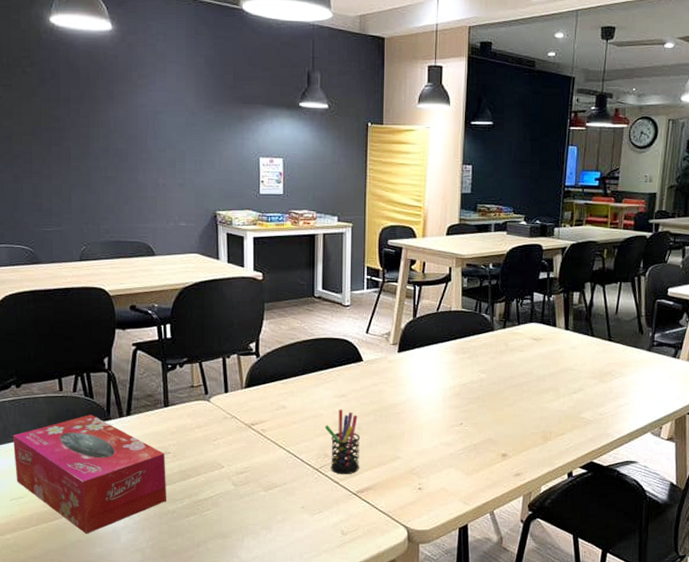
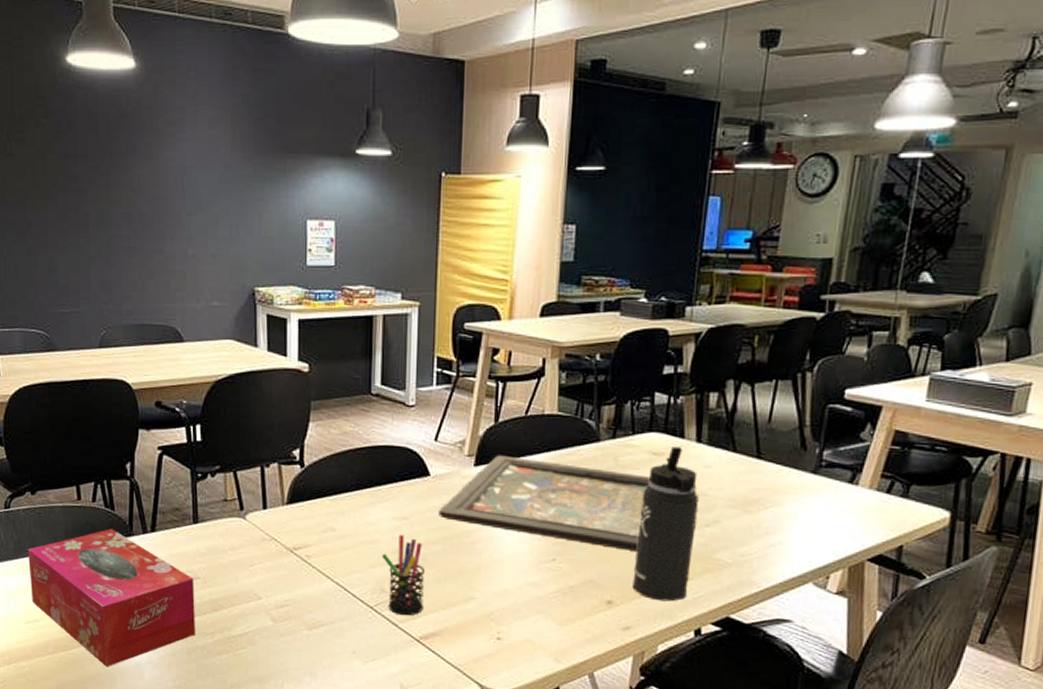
board game: none [370,343,566,414] -> present [439,455,697,551]
thermos bottle: none [521,333,568,452] -> present [632,446,699,602]

